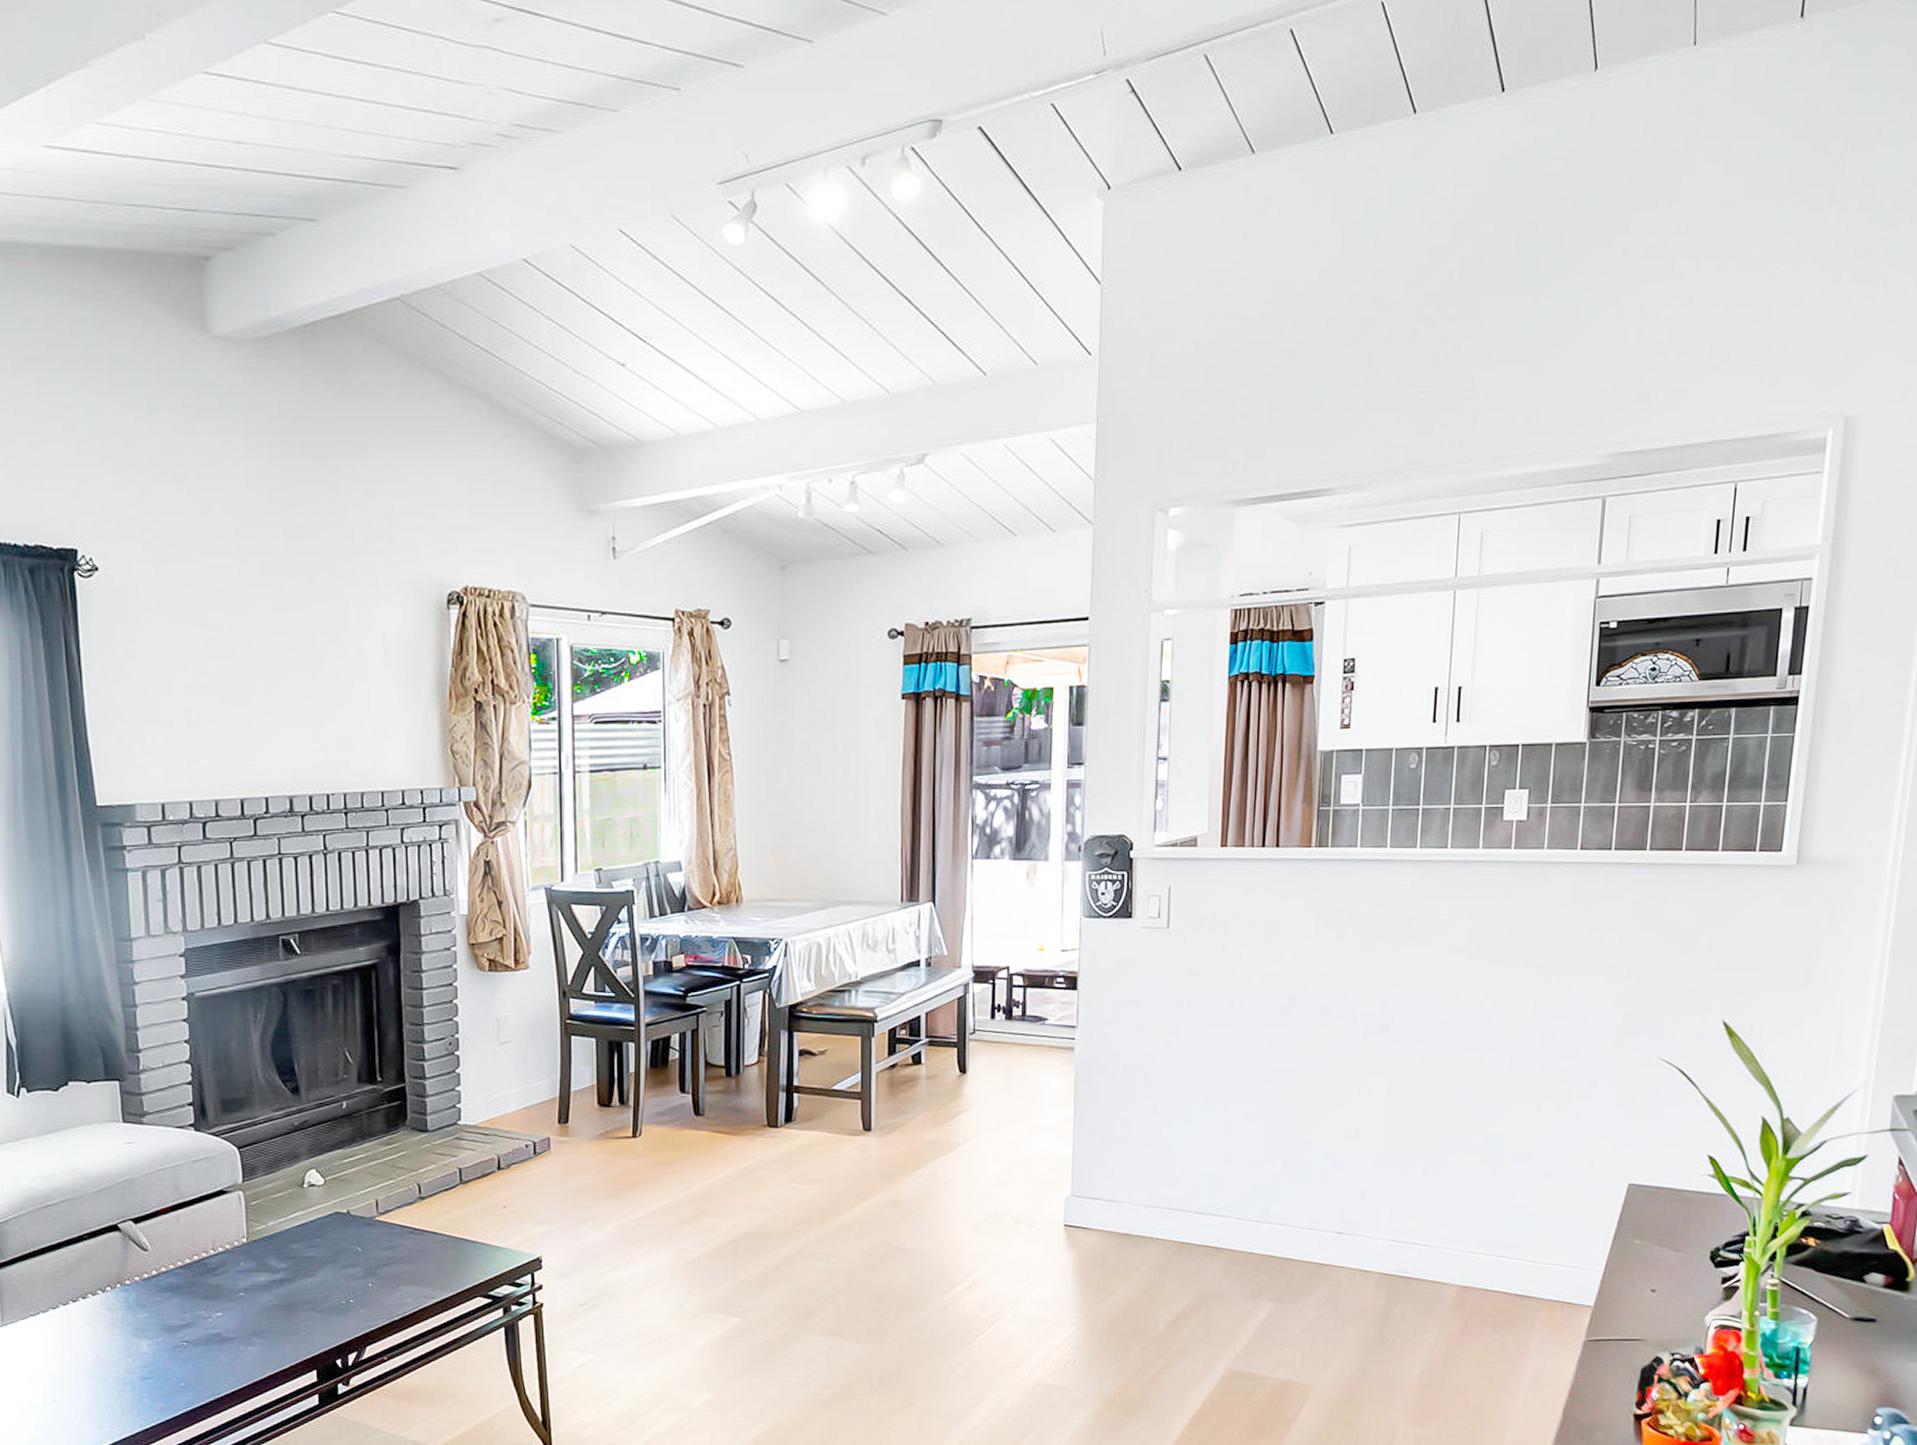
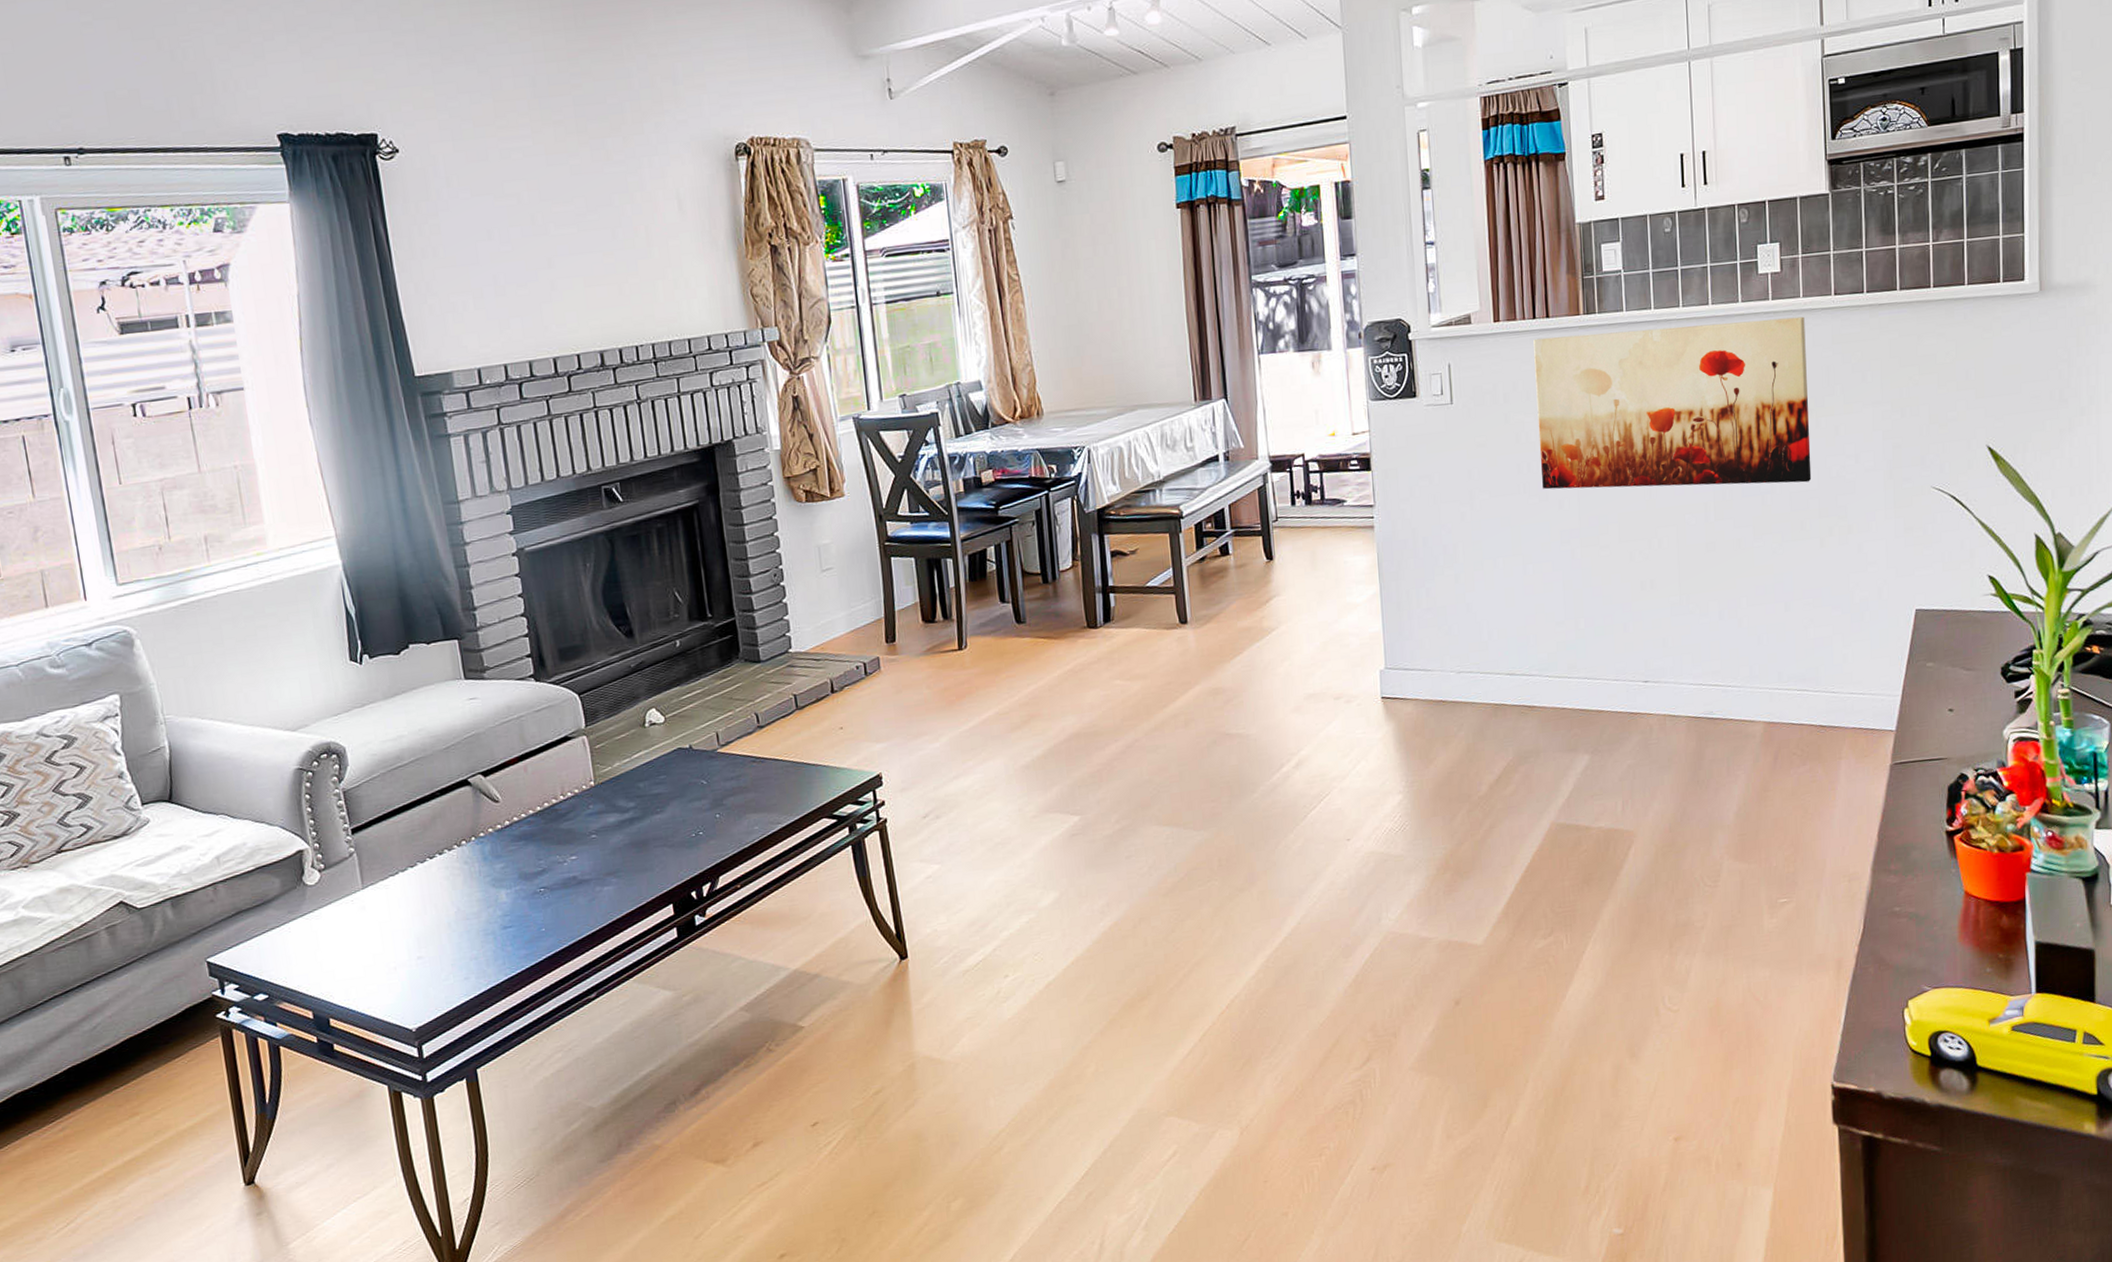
wall art: none [1253,867,1547,1042] -> present [1533,316,1812,490]

